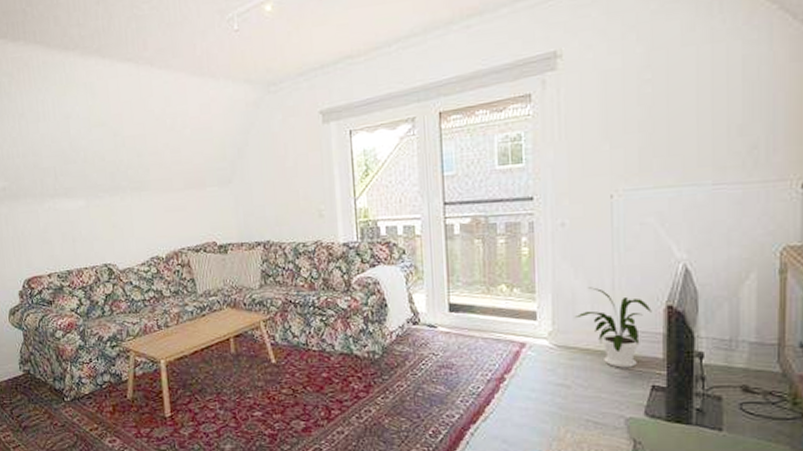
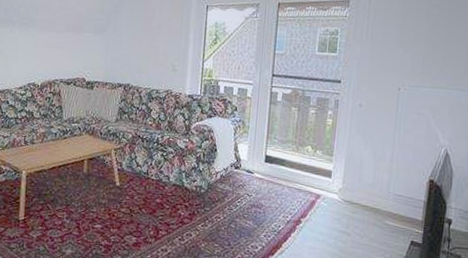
house plant: present [574,287,652,368] -> none [360,157,418,225]

